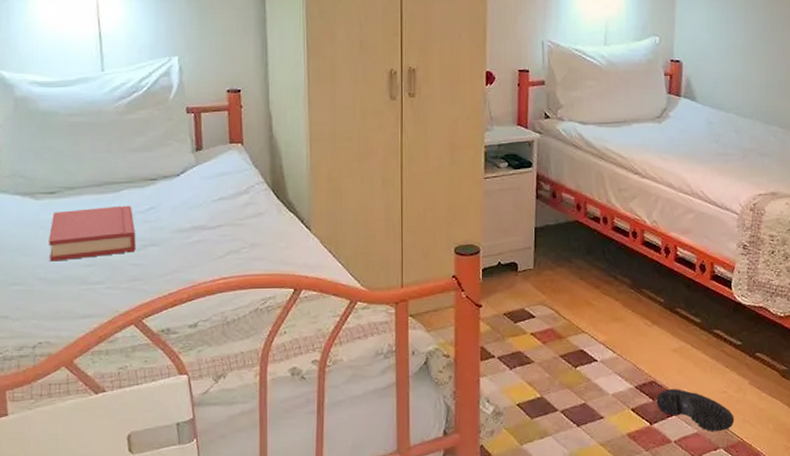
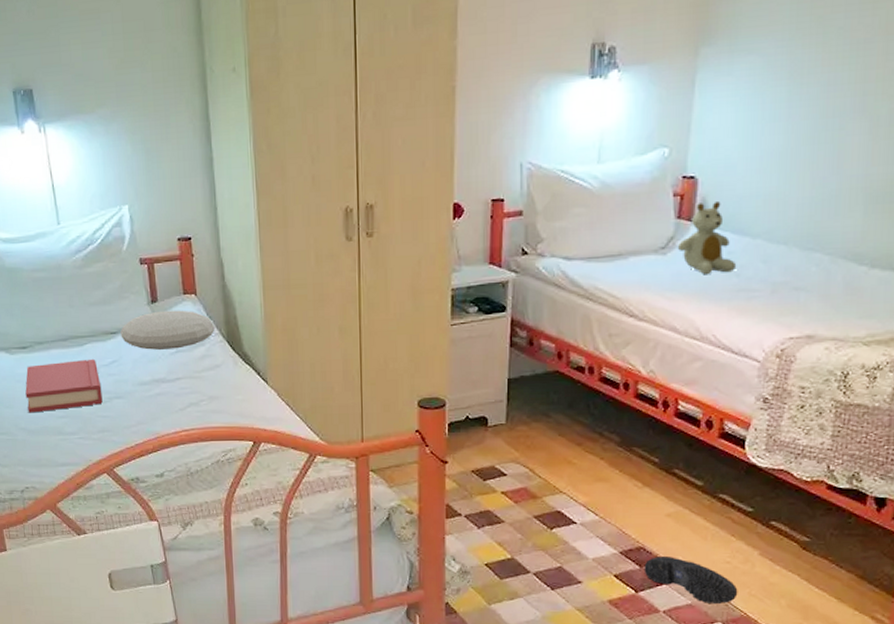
cushion: none [161,158,260,197] -> present [120,310,215,350]
stuffed bear: none [669,81,716,141] -> present [677,200,737,275]

